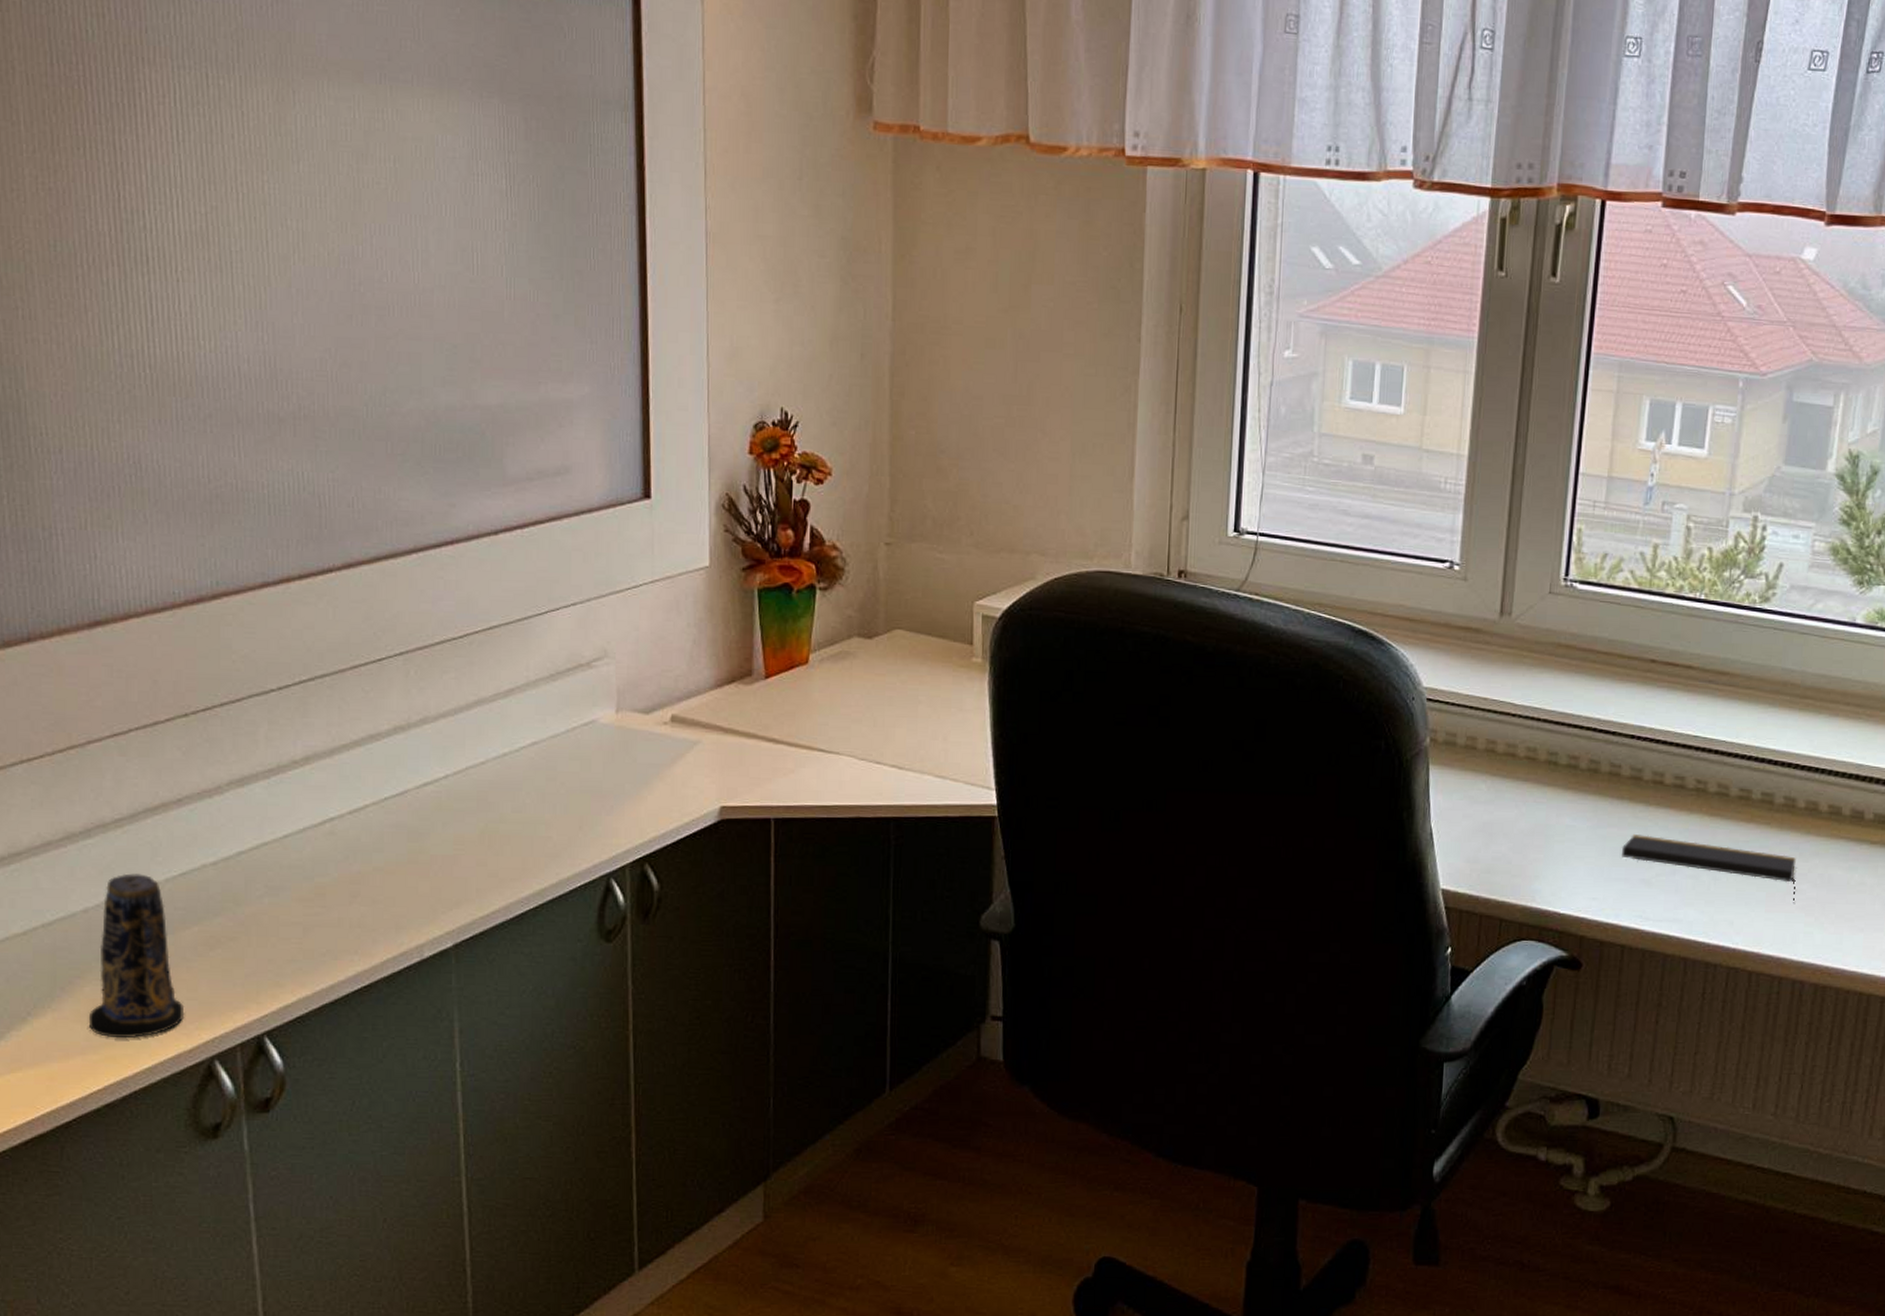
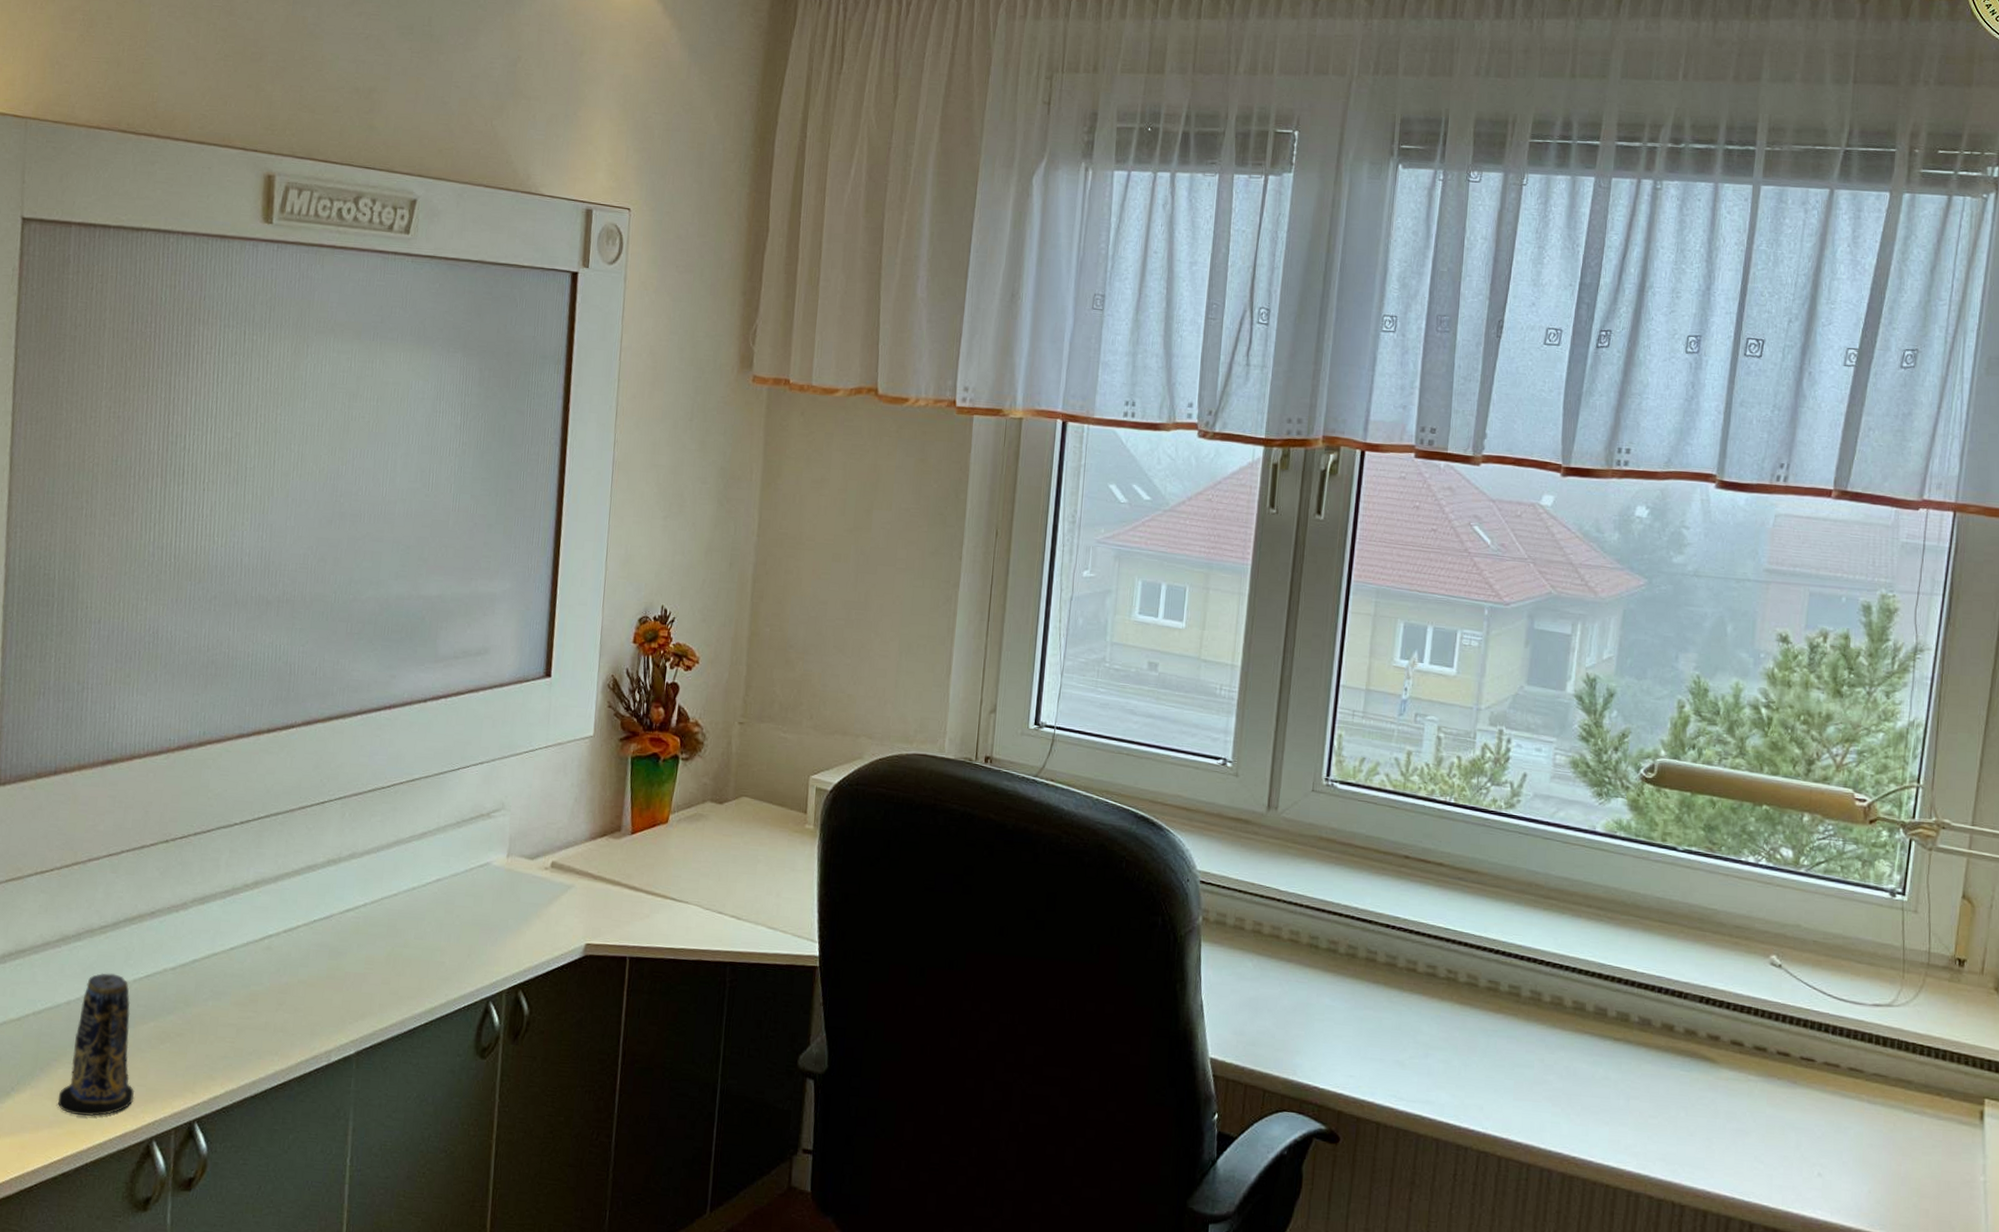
notepad: present [1621,834,1796,903] -> none [1377,1017,1543,1093]

